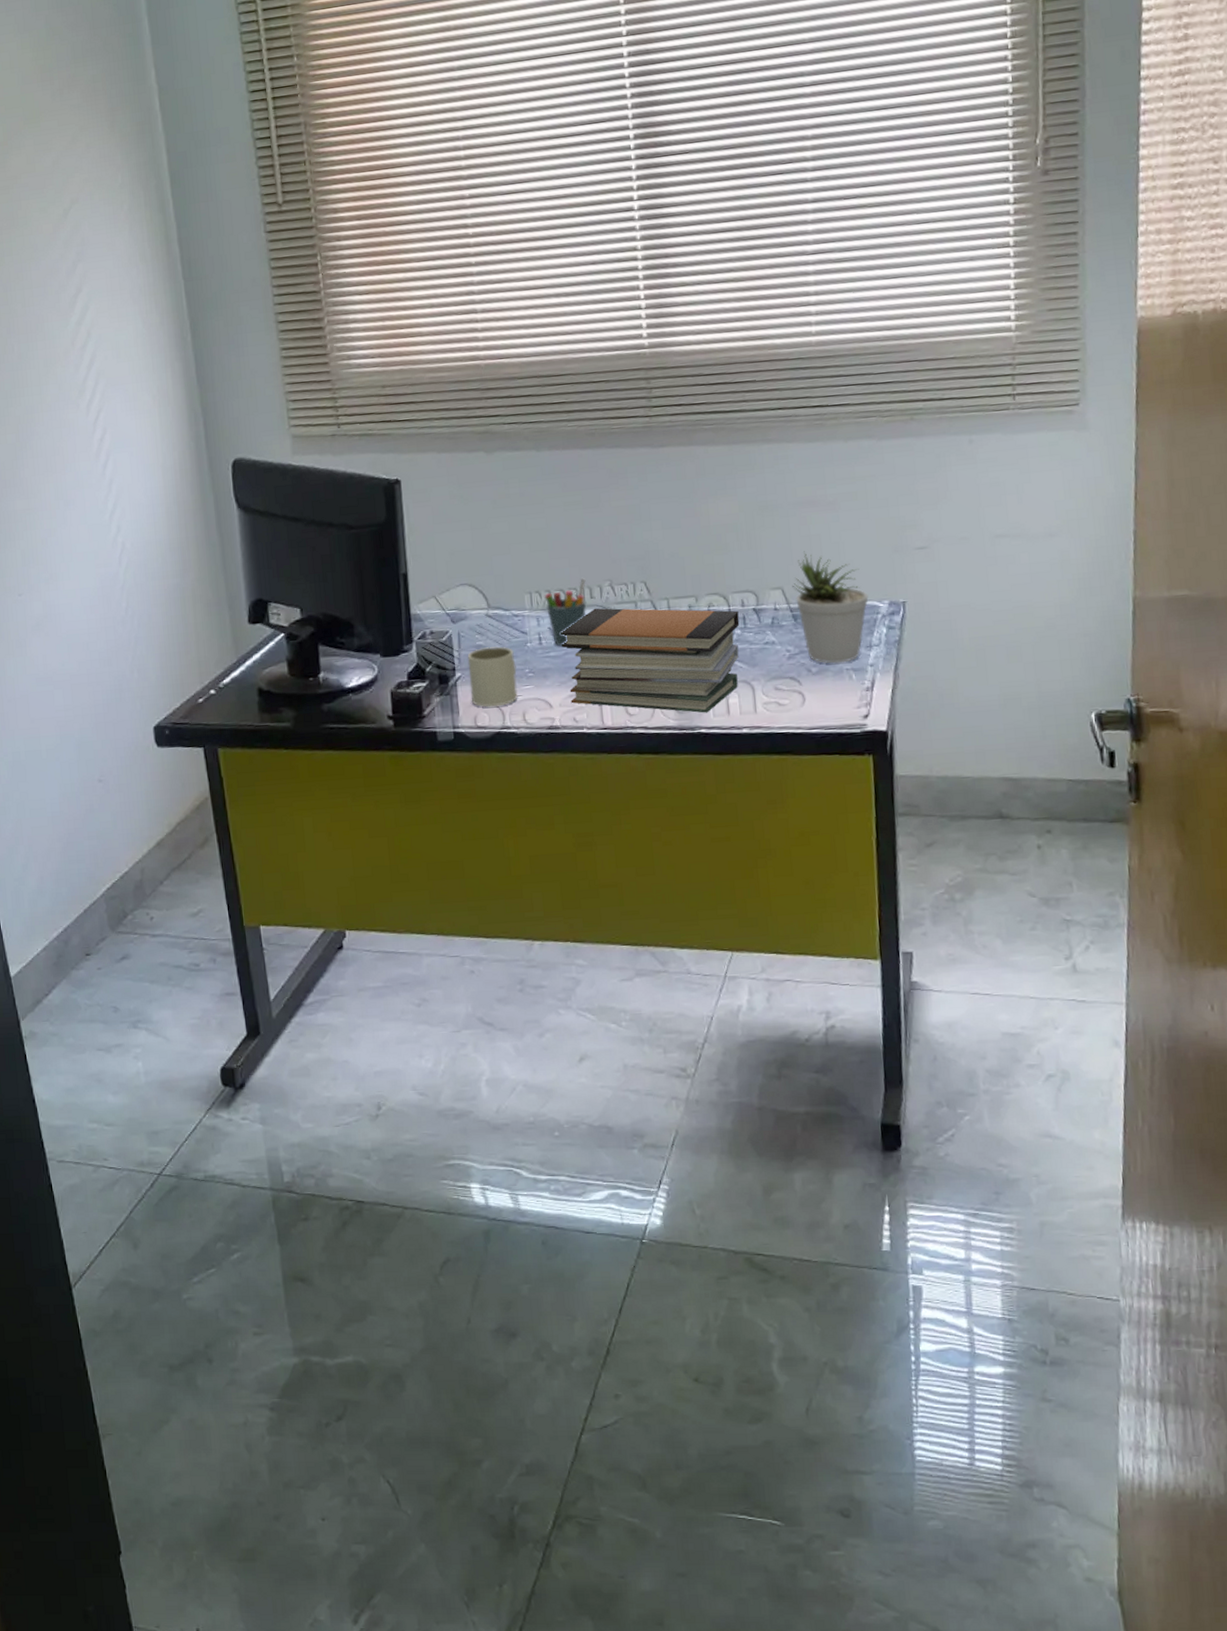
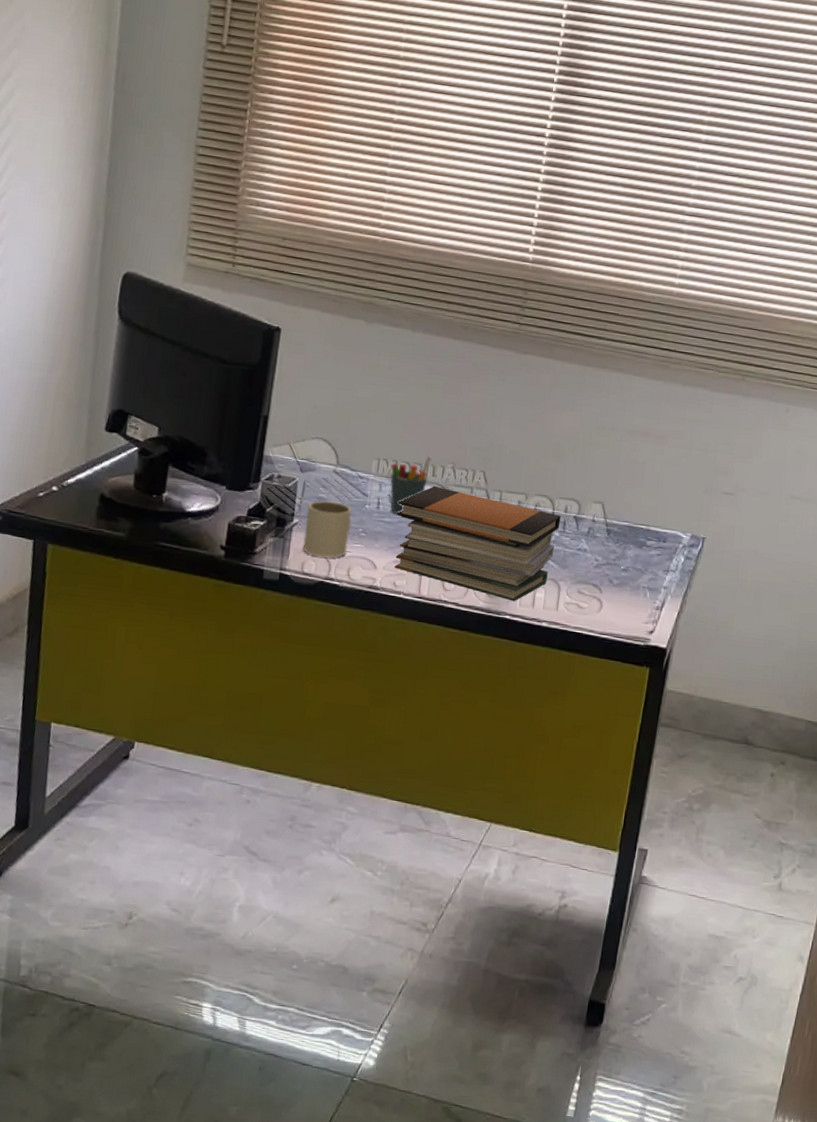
potted plant: present [792,551,869,664] -> none [612,474,675,581]

